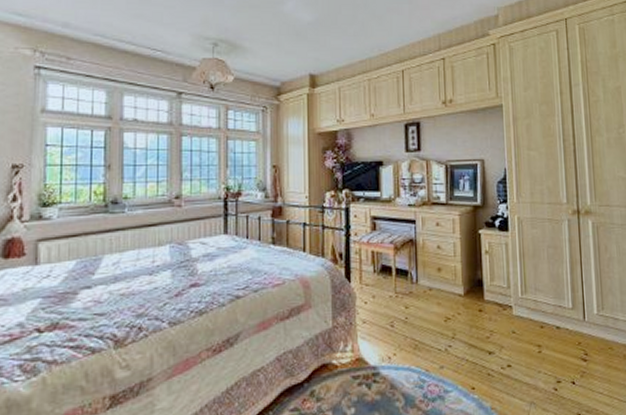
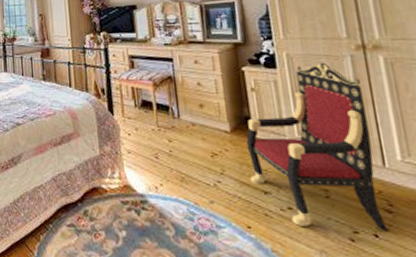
armchair: none [477,226,582,382] -> present [246,62,388,231]

